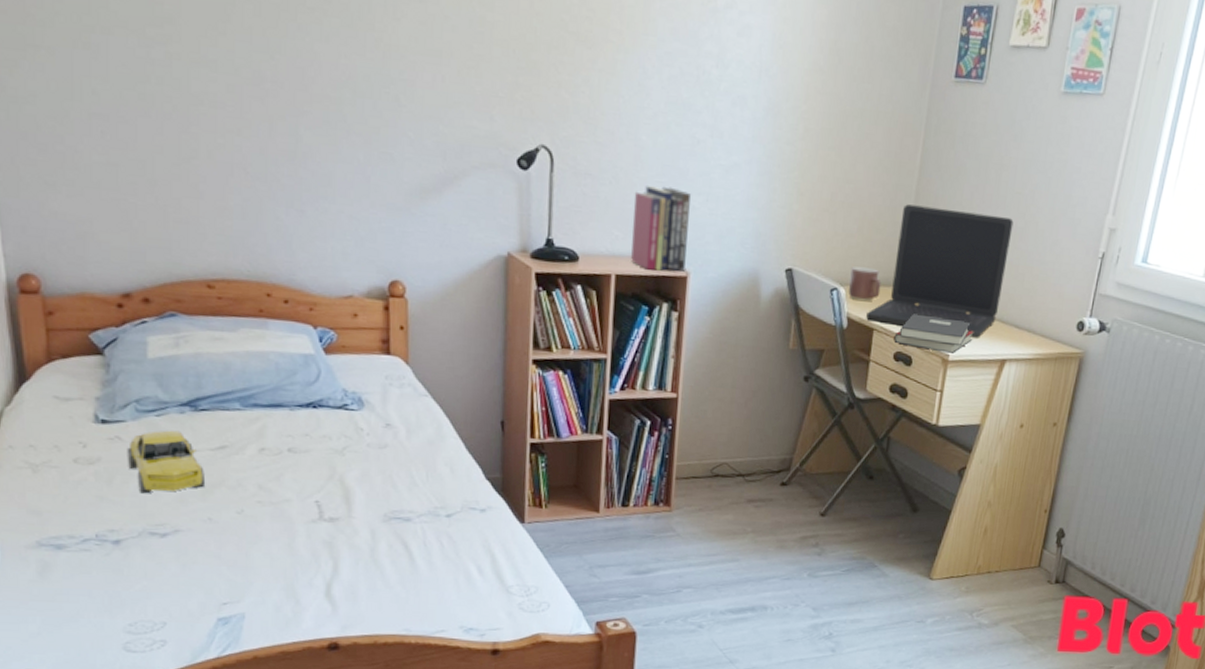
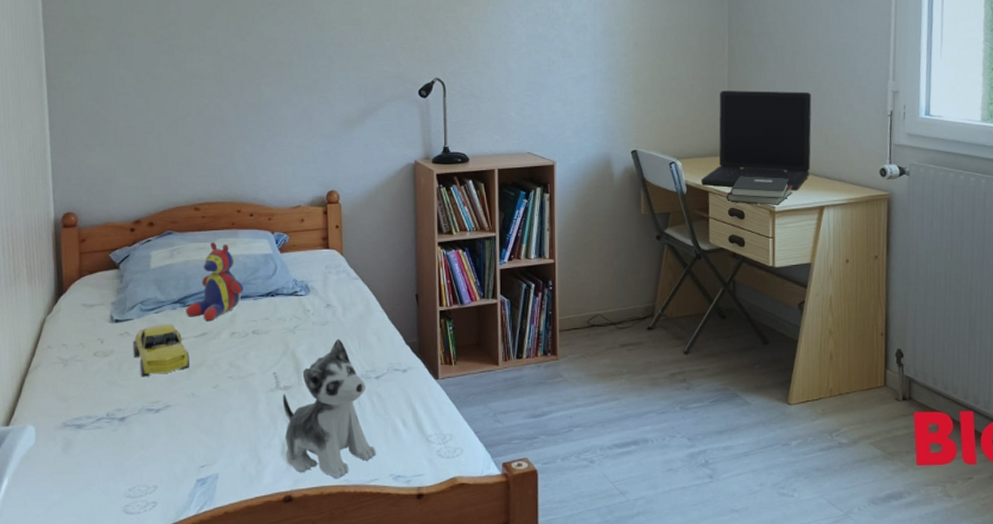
stuffed animal: none [198,331,276,433] -> present [186,241,243,322]
plush toy: none [327,466,445,628] -> present [282,339,377,479]
books: present [631,186,691,272] -> none [508,98,552,164]
mug: present [849,266,881,302] -> none [684,142,710,170]

